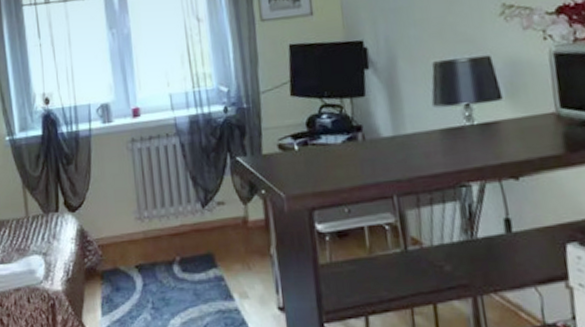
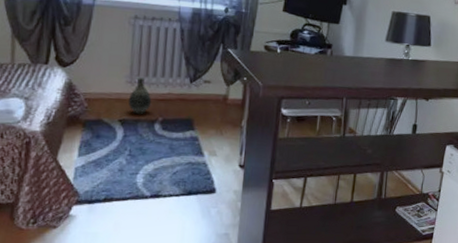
vase: none [140,209,166,257] -> present [128,76,152,115]

